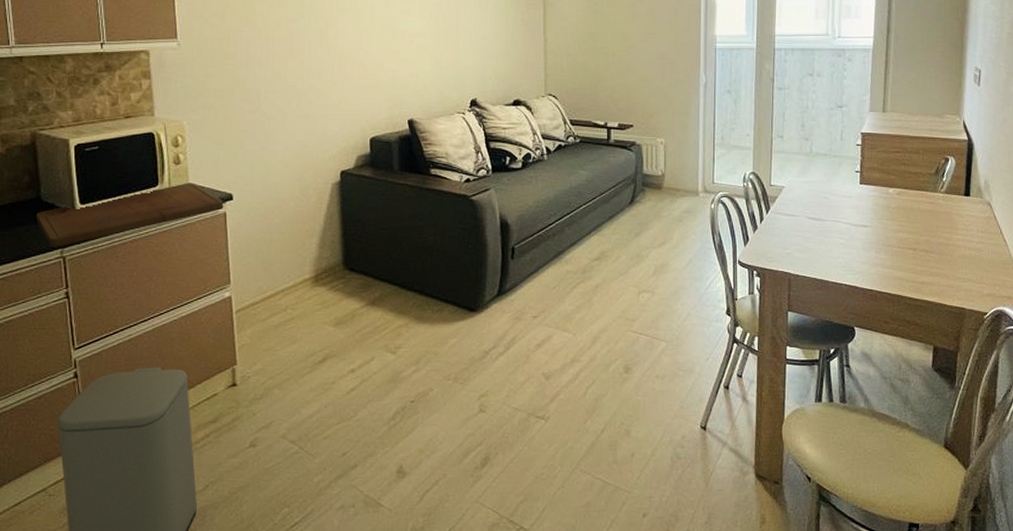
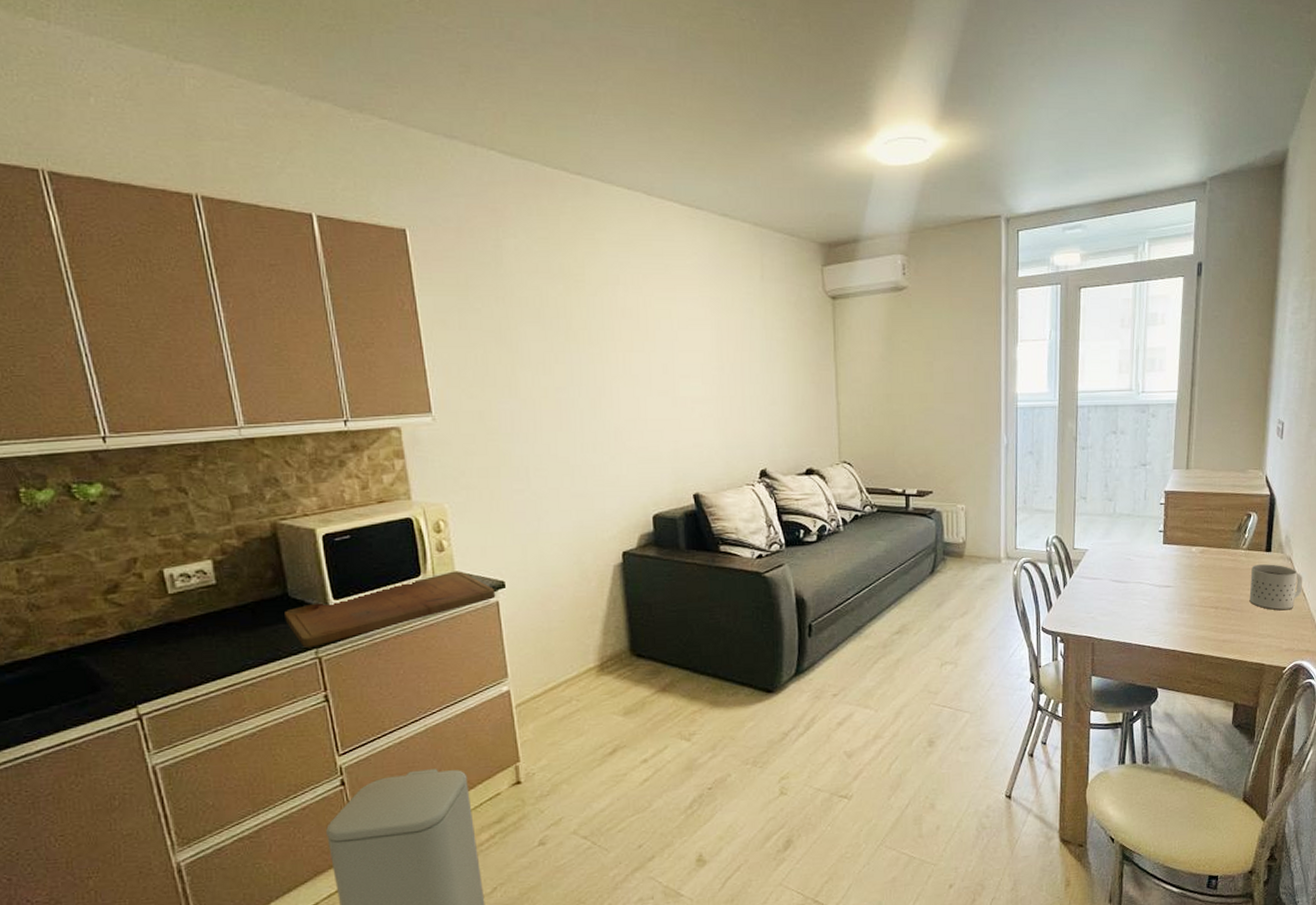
mug: none [948,208,1004,255] -> present [1249,564,1303,611]

